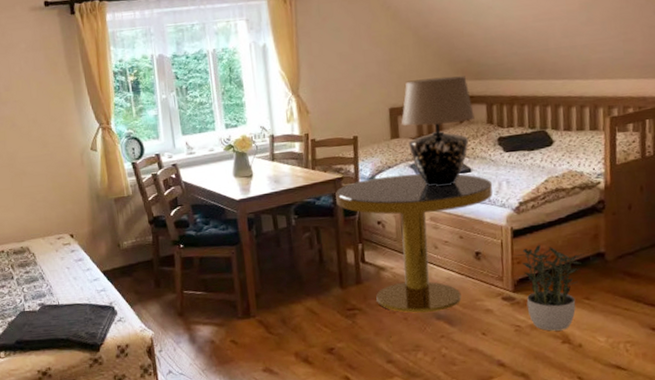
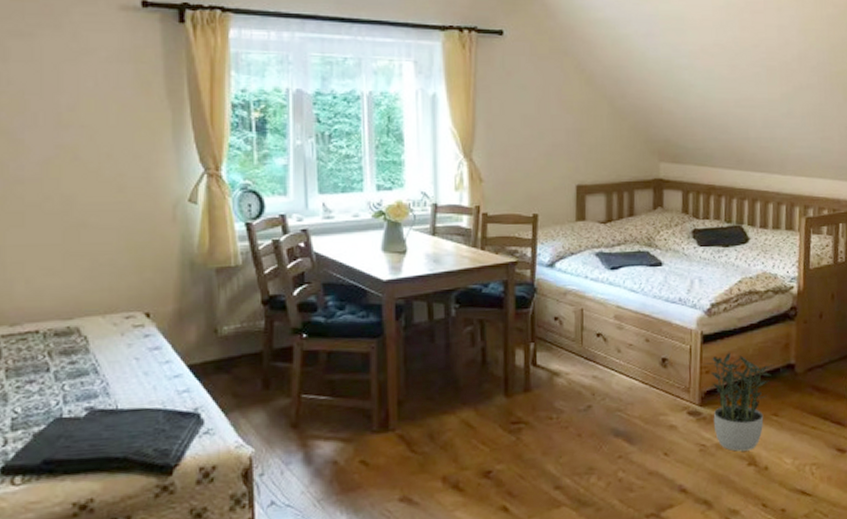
side table: present [335,174,493,313] -> none [507,263,685,429]
table lamp: present [401,76,475,187] -> none [588,156,669,280]

